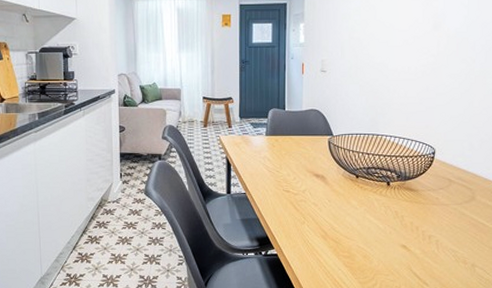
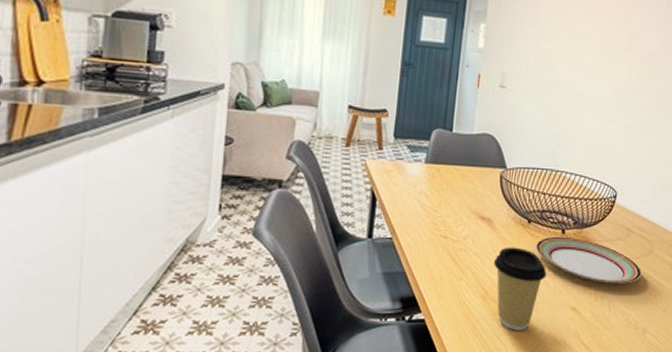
coffee cup: none [329,197,377,264] -> present [493,247,547,331]
plate: none [364,188,466,226] -> present [535,236,642,284]

